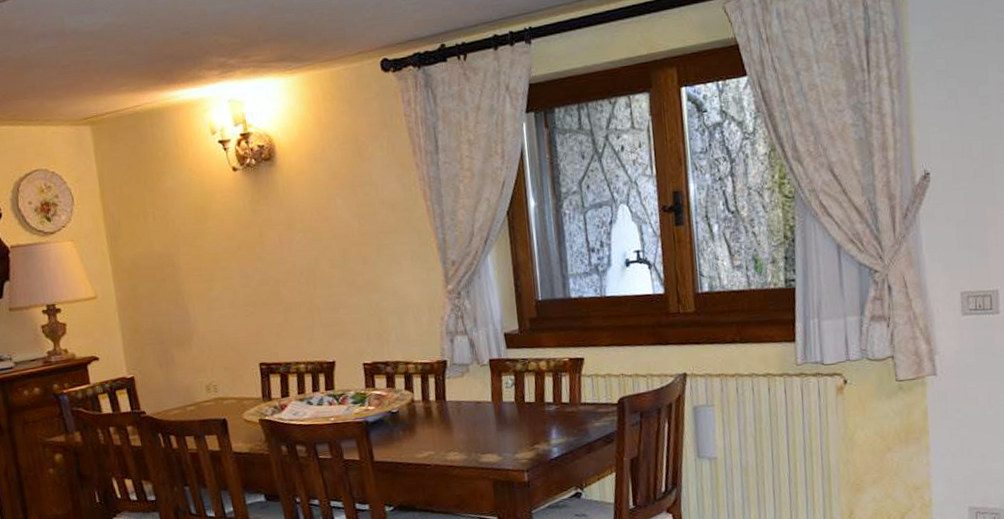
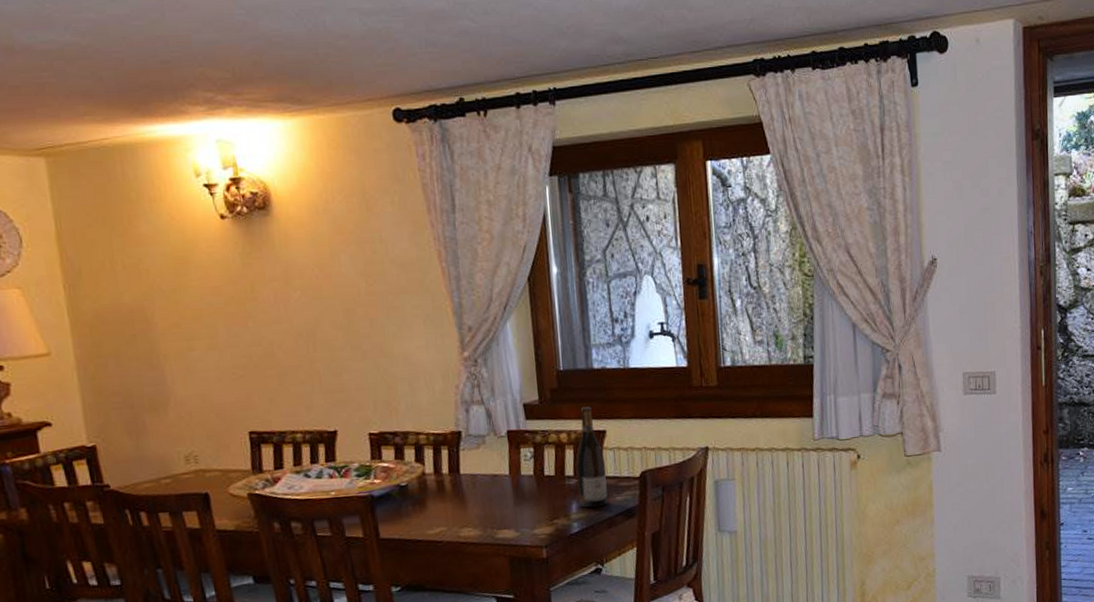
wine bottle: none [555,335,587,434] -> present [576,406,608,508]

